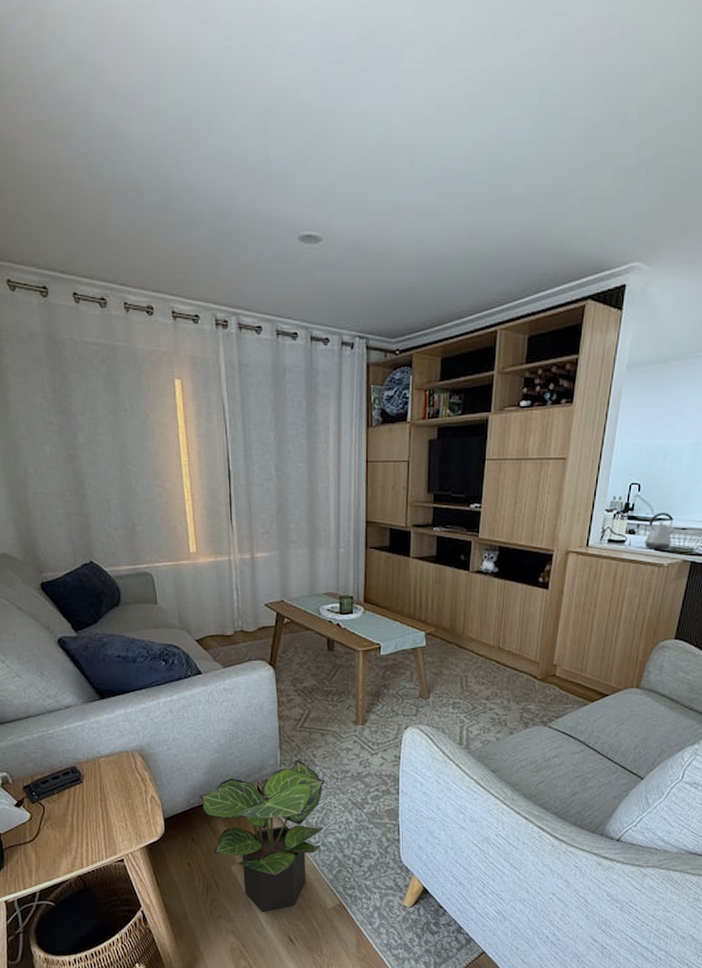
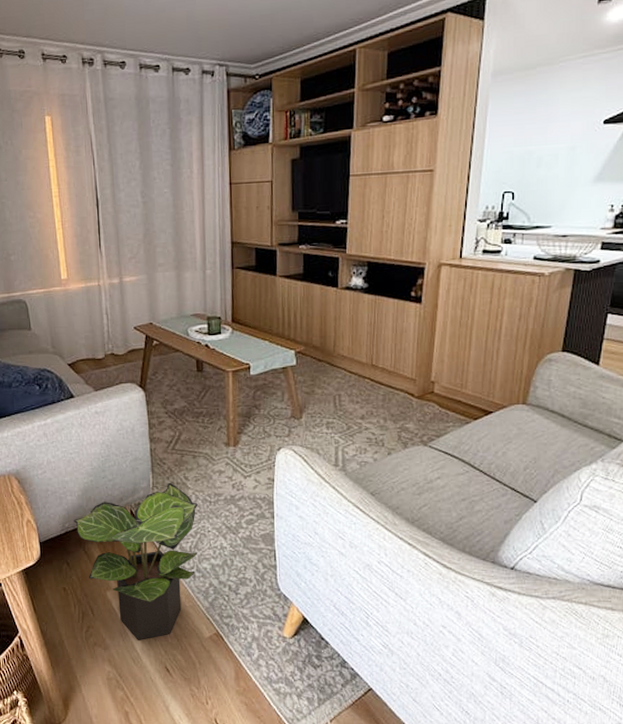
kettle: present [644,512,675,551] -> none [522,219,554,259]

